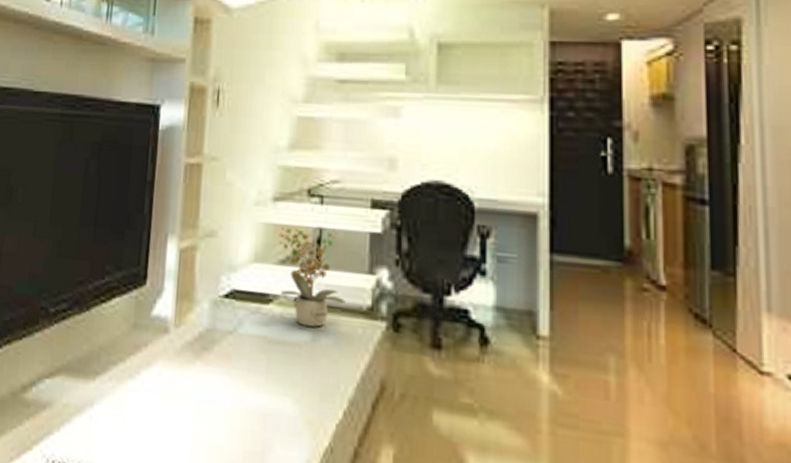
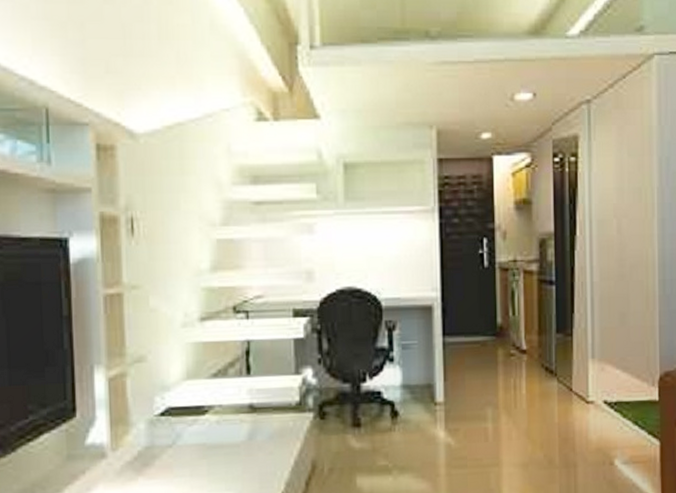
potted plant: present [278,226,345,327] -> none [208,339,276,428]

